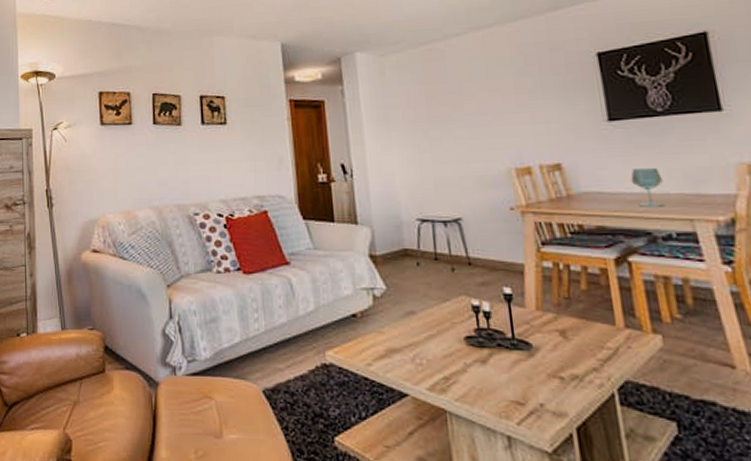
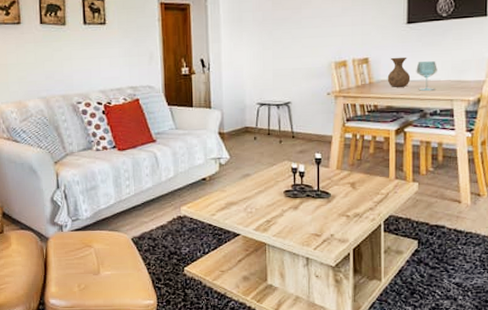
vase: none [591,162,626,202] -> present [387,57,411,87]

